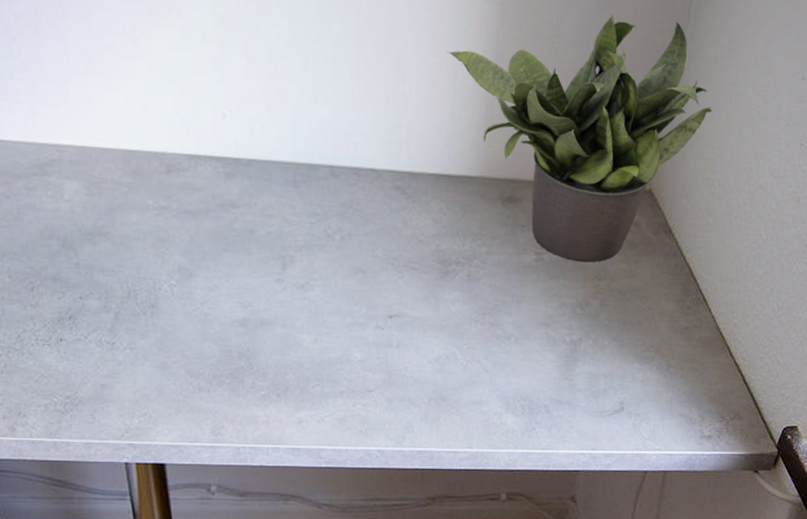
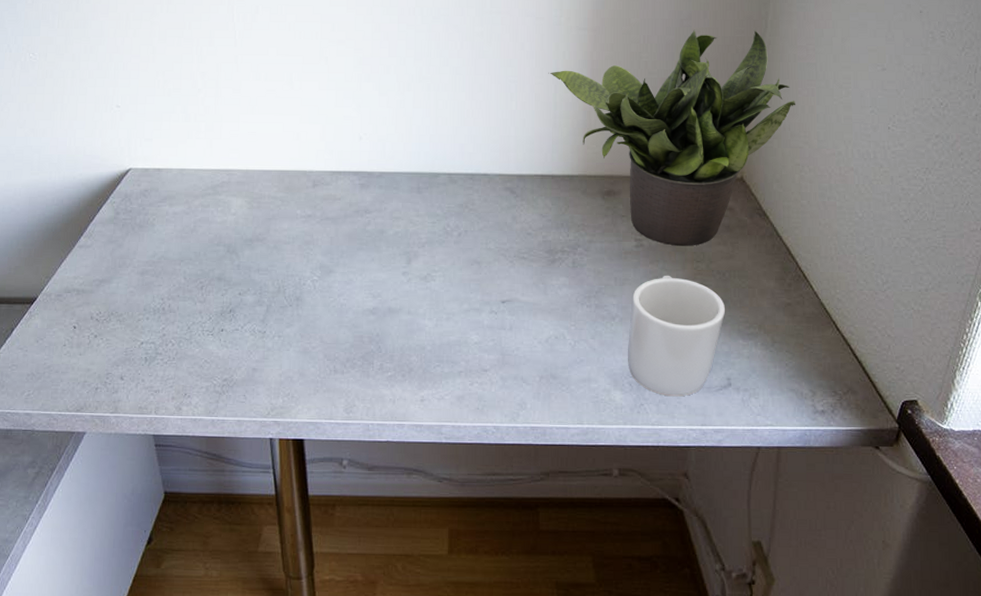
mug: none [521,292,624,421] -> present [627,275,726,397]

